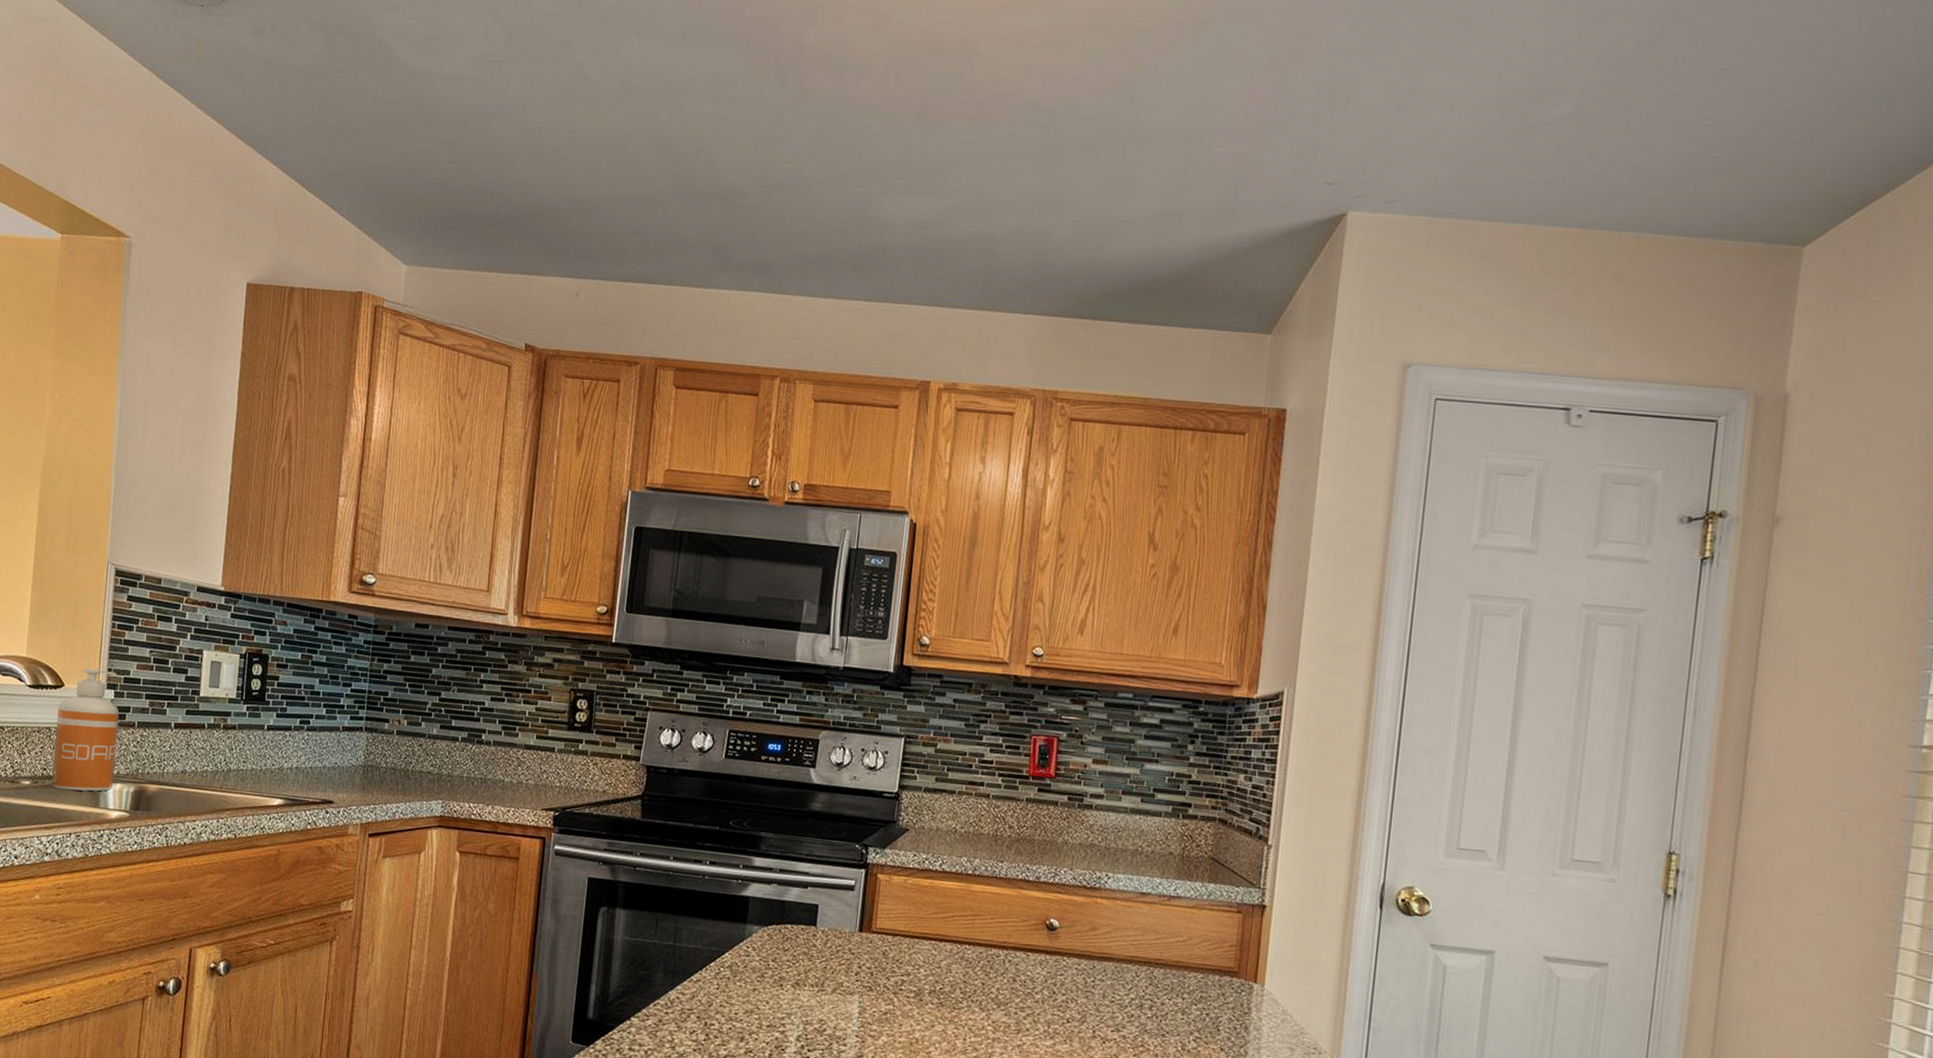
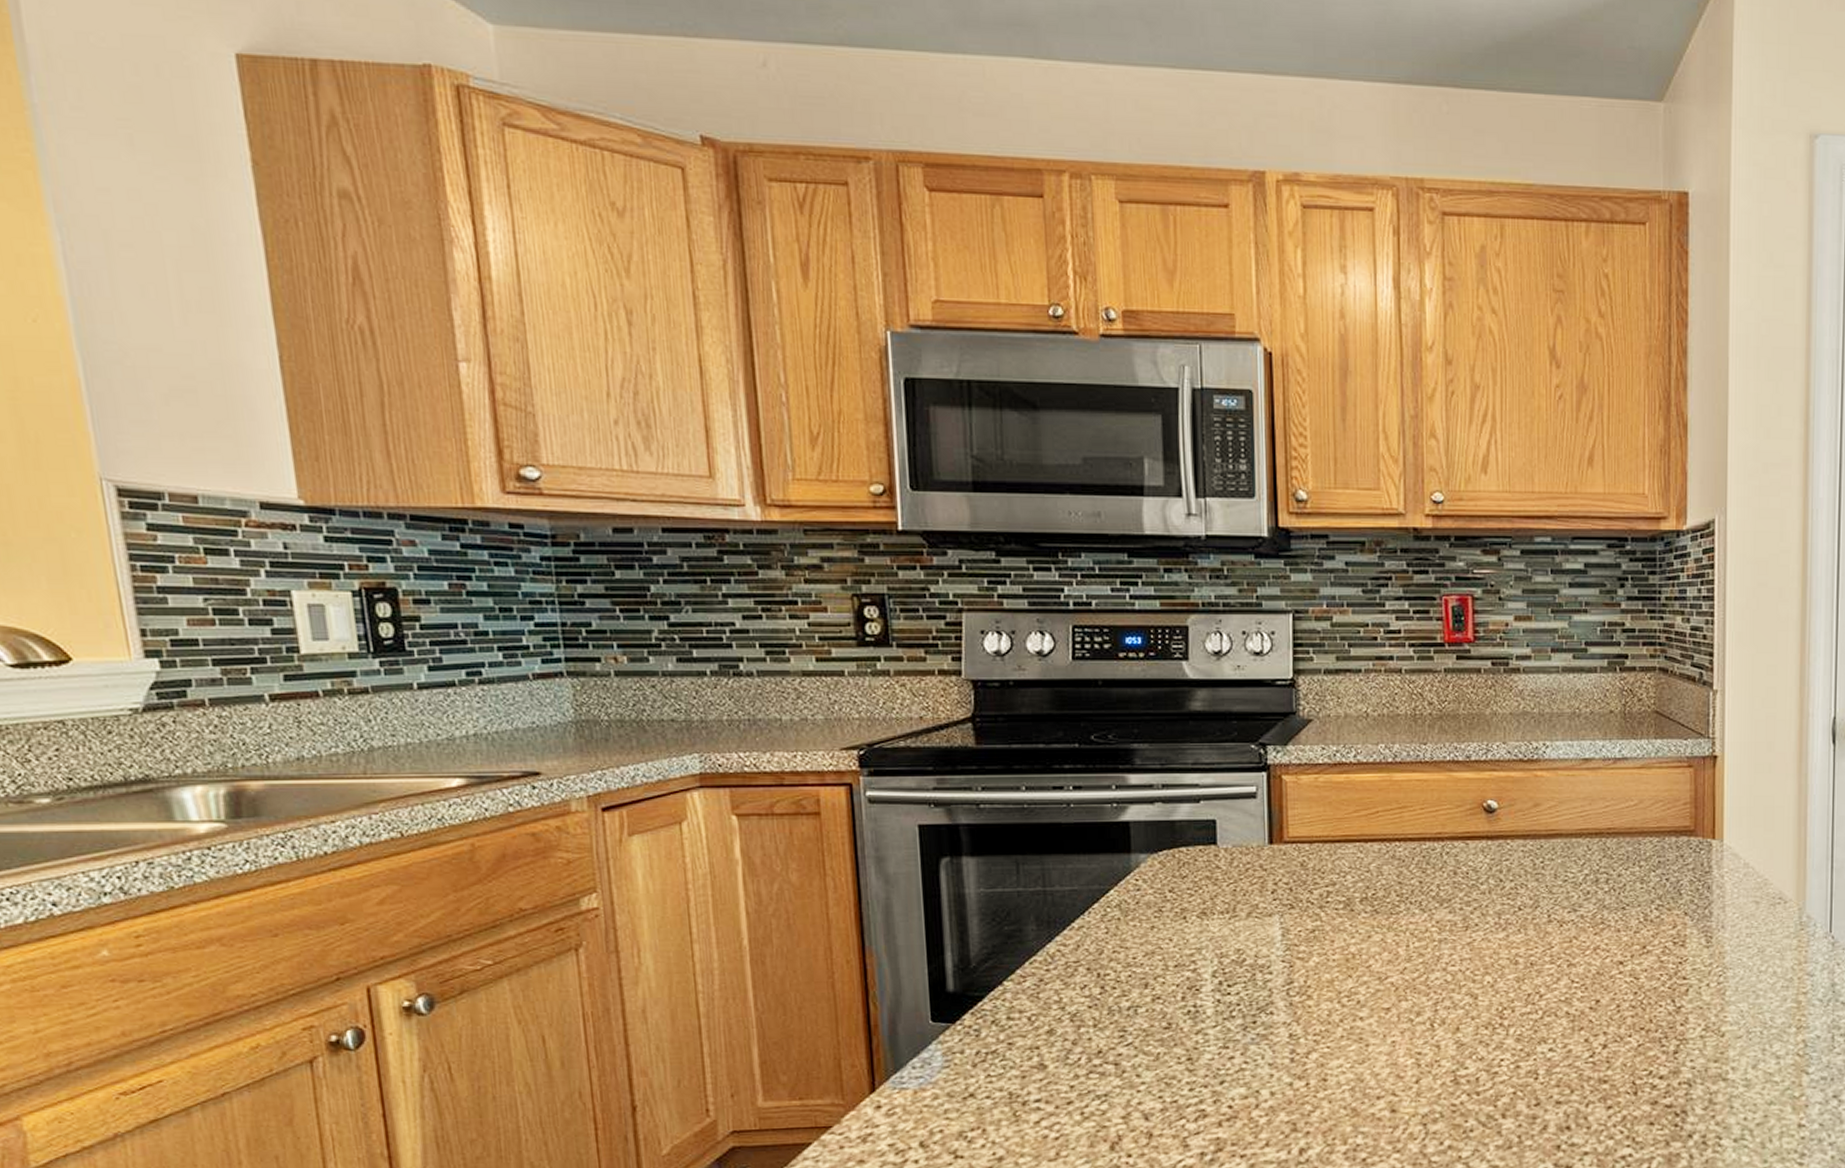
soap dispenser: present [51,668,120,792] -> none [69,632,190,804]

